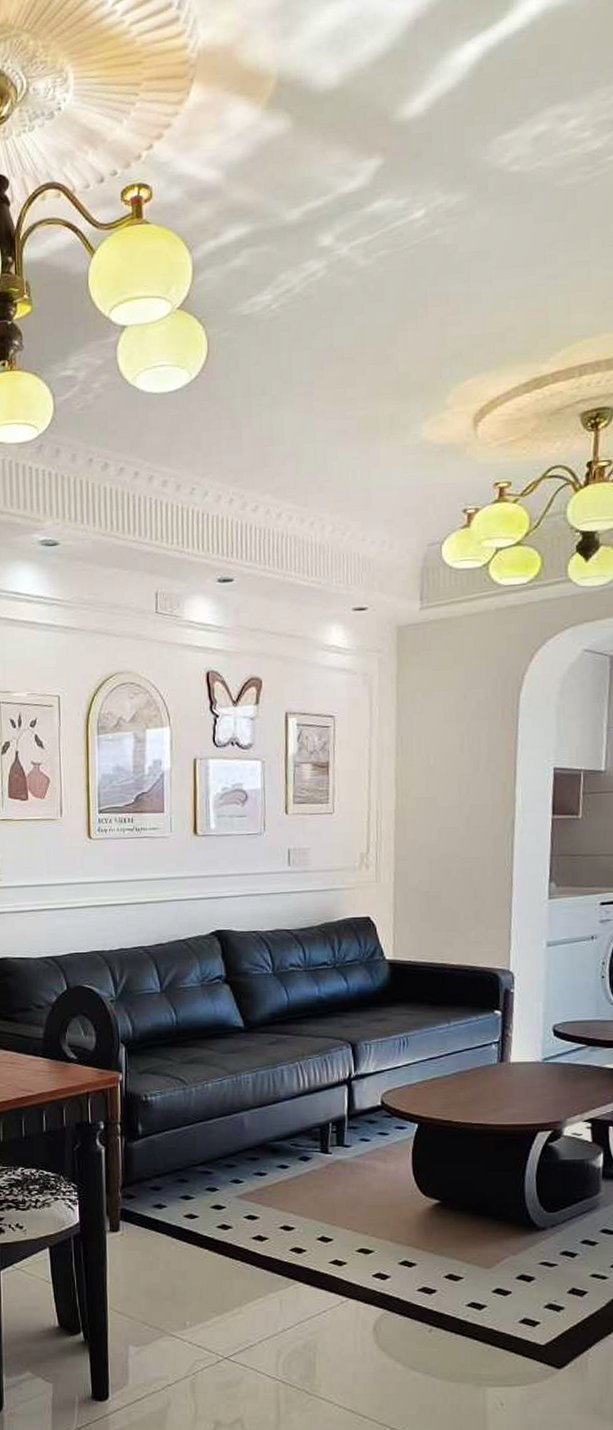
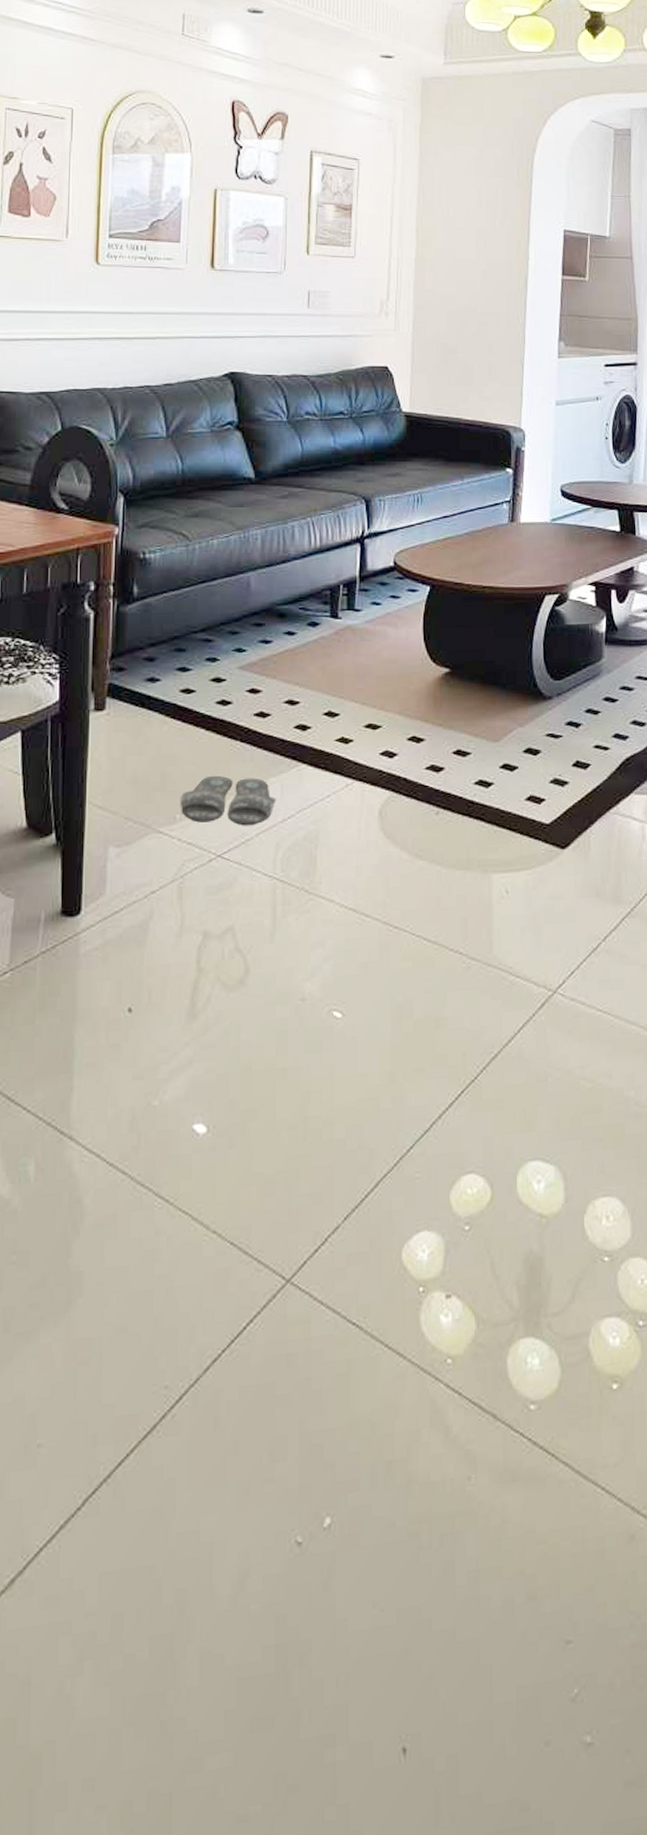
slippers: none [190,1289,276,1333] -> present [181,775,276,825]

